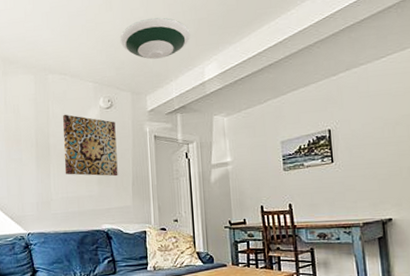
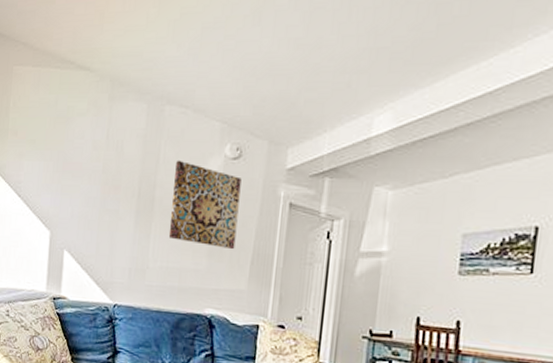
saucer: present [120,17,190,60] -> none [264,40,363,99]

